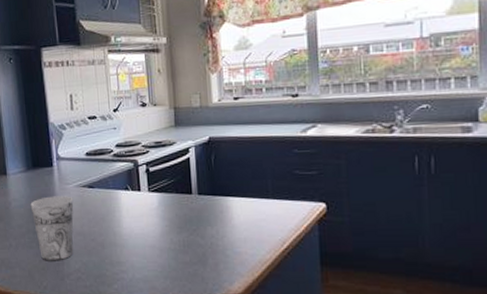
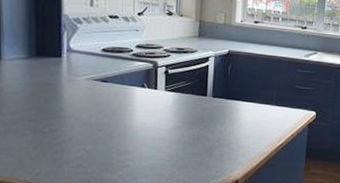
cup: present [30,196,74,261] -> none [28,86,83,149]

